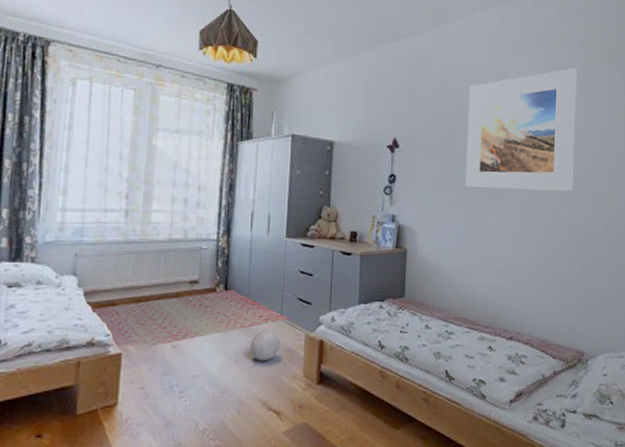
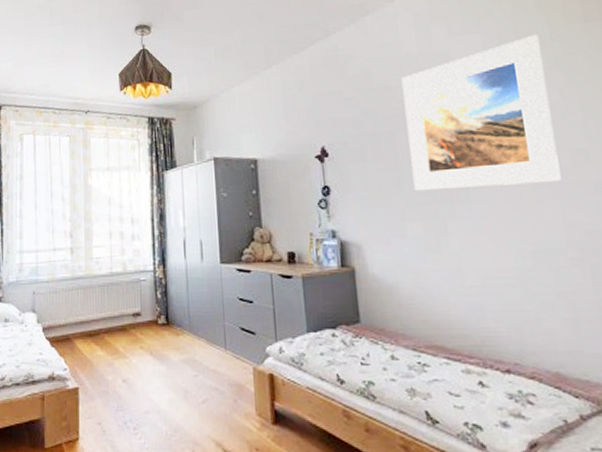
rug: present [94,289,293,348] -> none [52,320,237,383]
ball: present [249,329,280,360] -> none [196,362,227,396]

